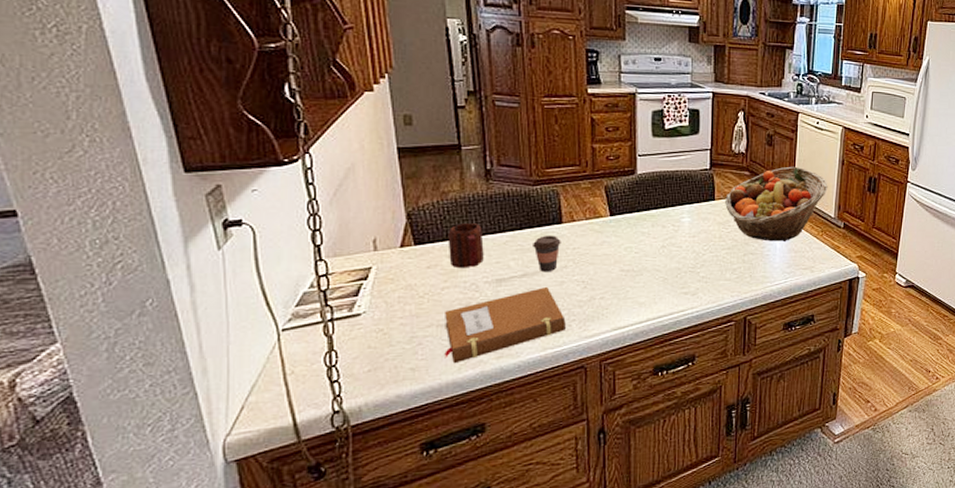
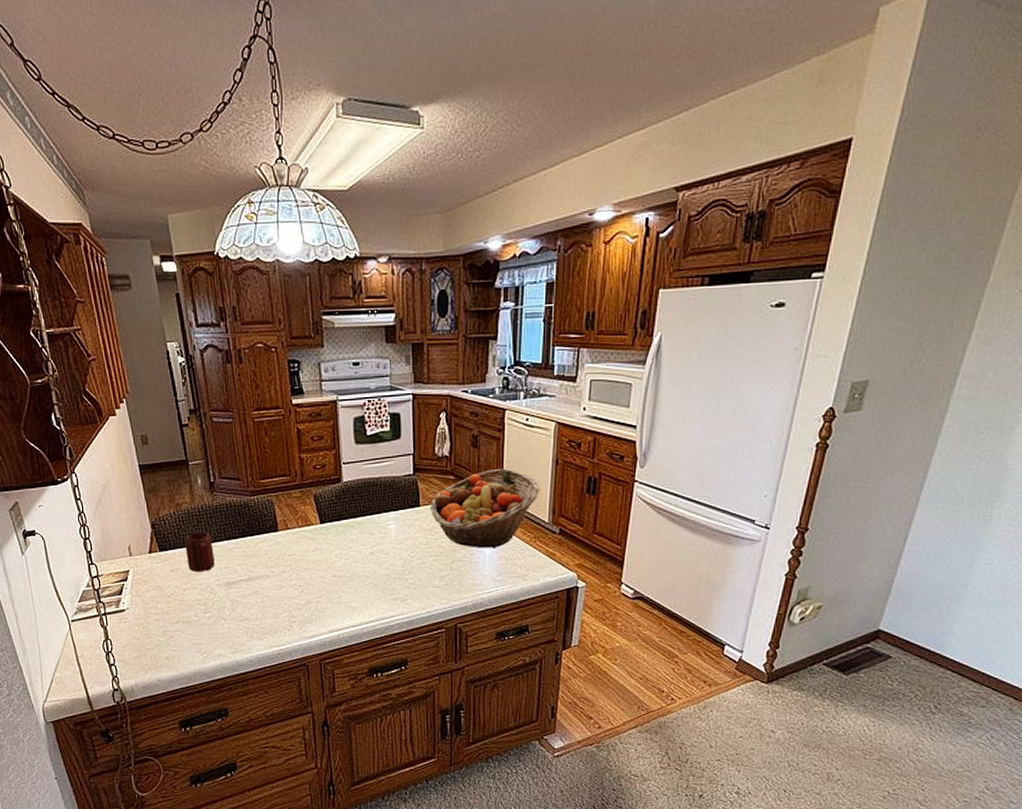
notebook: present [444,286,566,364] -> none [188,589,288,656]
coffee cup: present [533,235,561,272] -> none [254,543,279,577]

